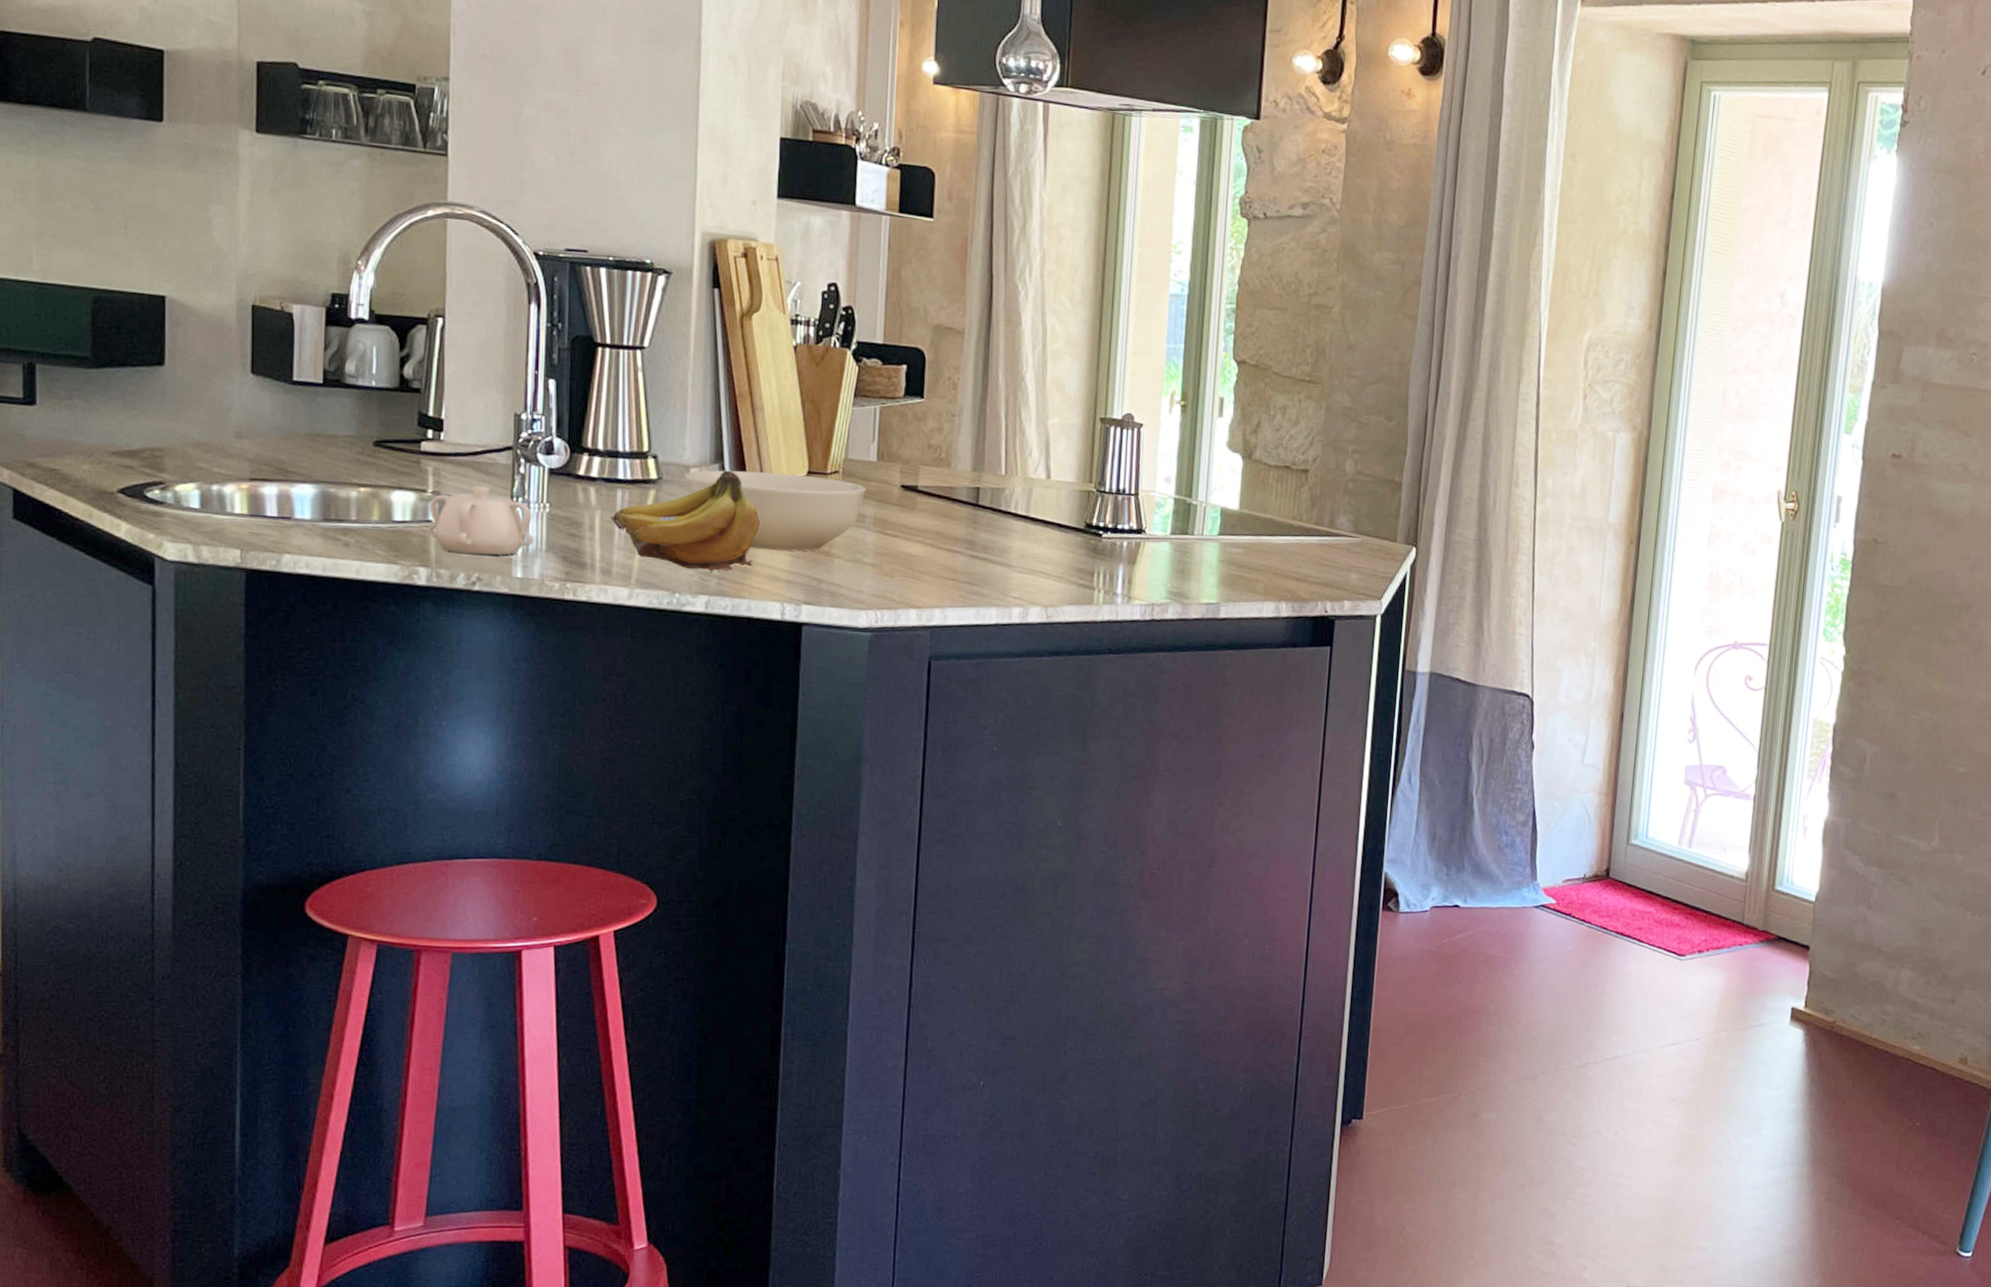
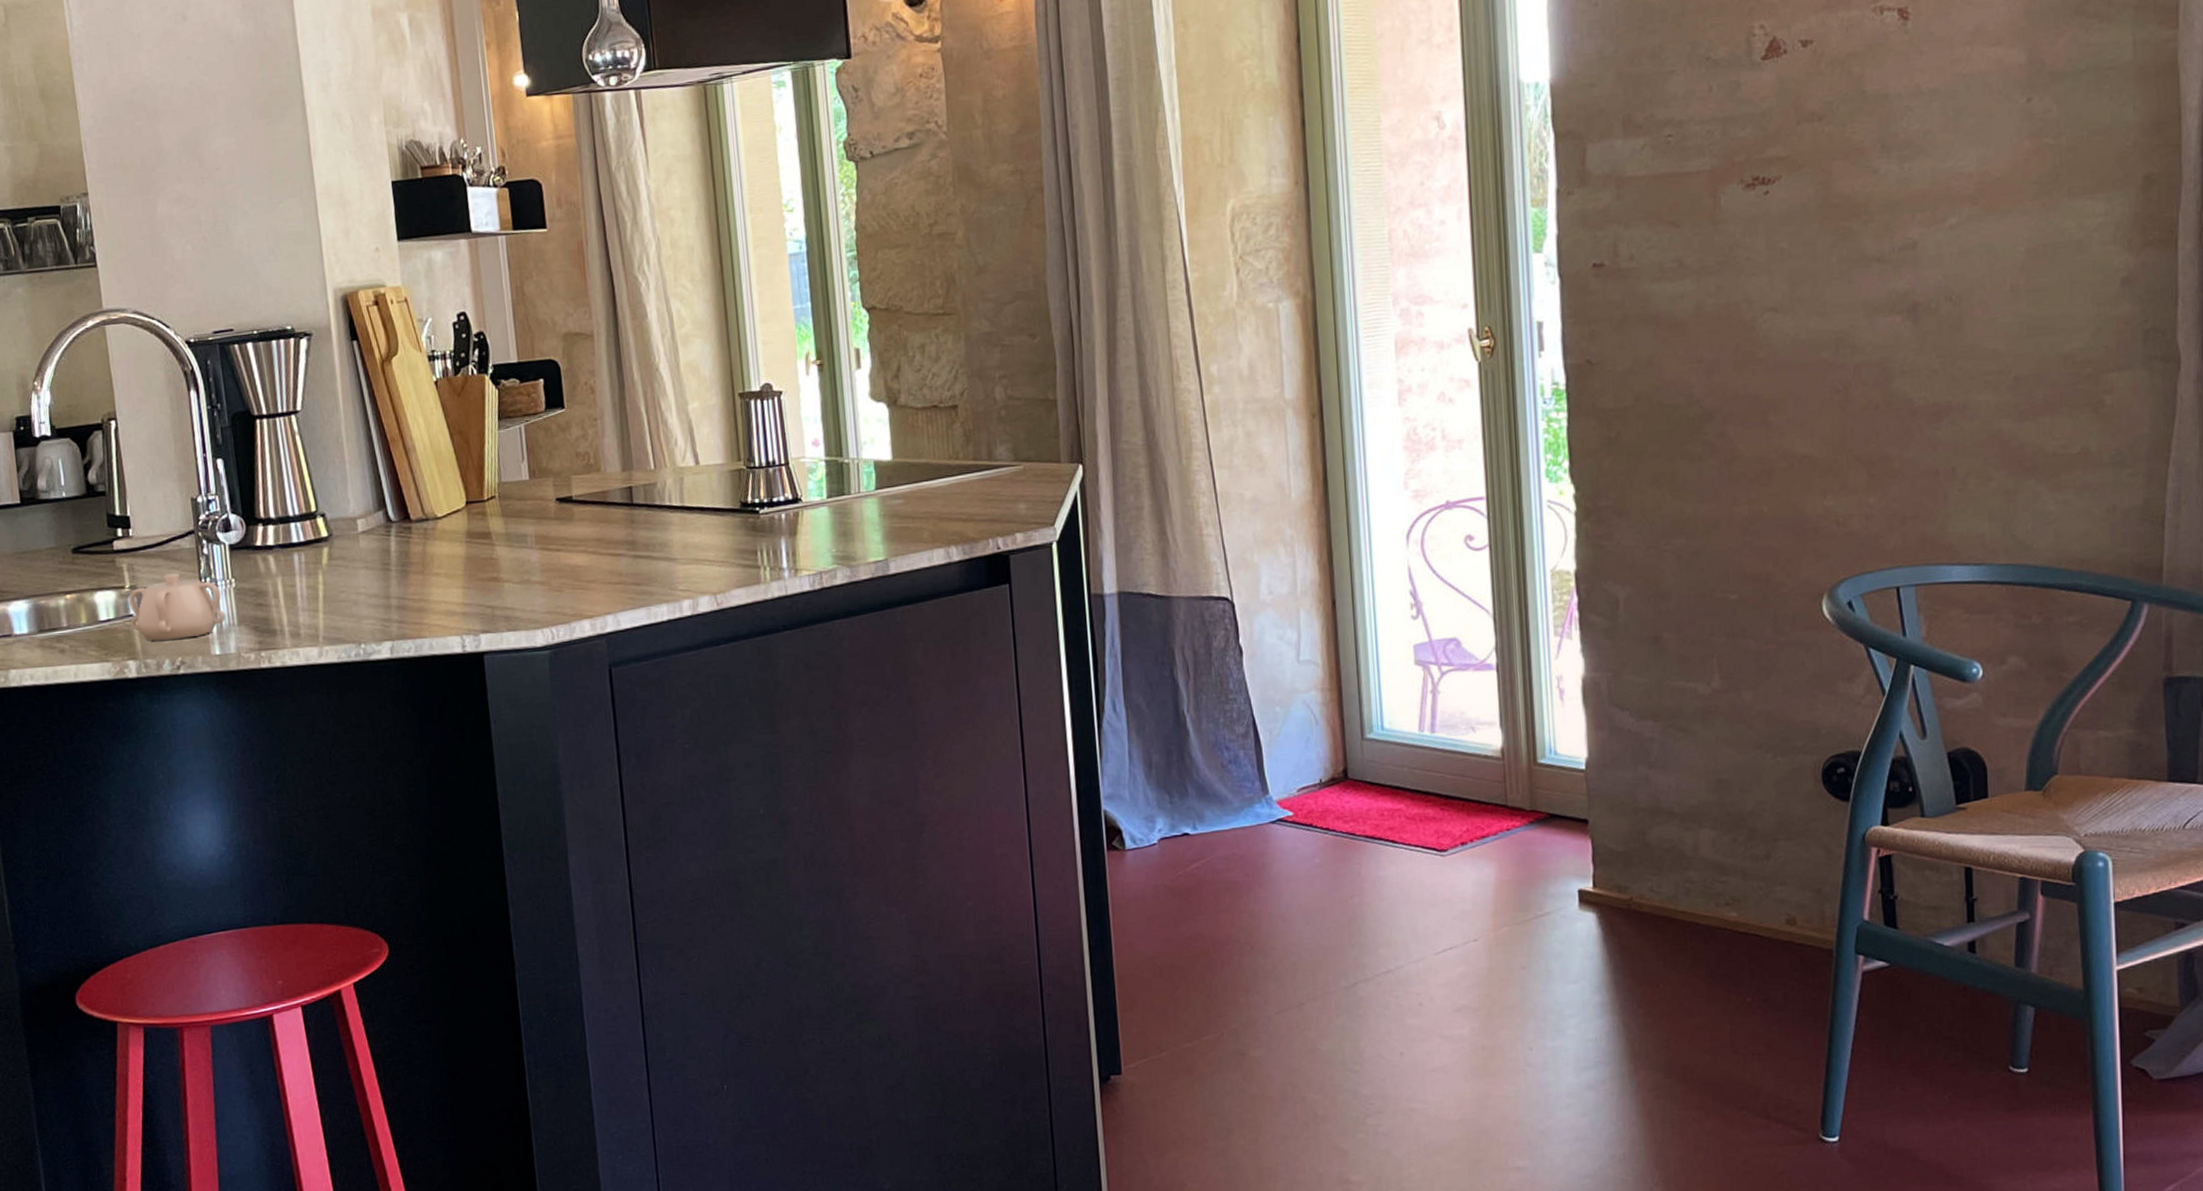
fruit: present [609,470,761,572] -> none [290,515,430,619]
bowl: present [684,470,866,552] -> none [352,504,524,588]

